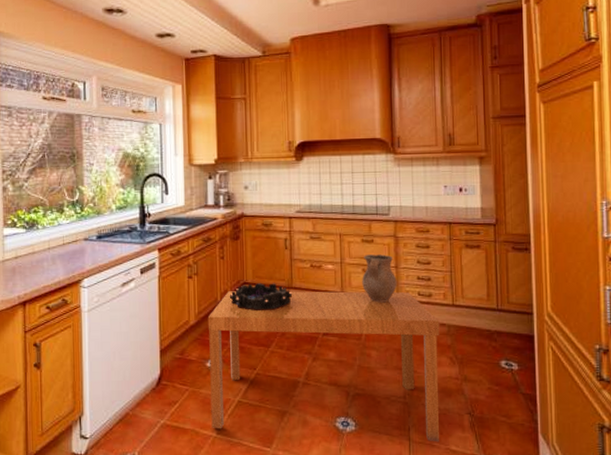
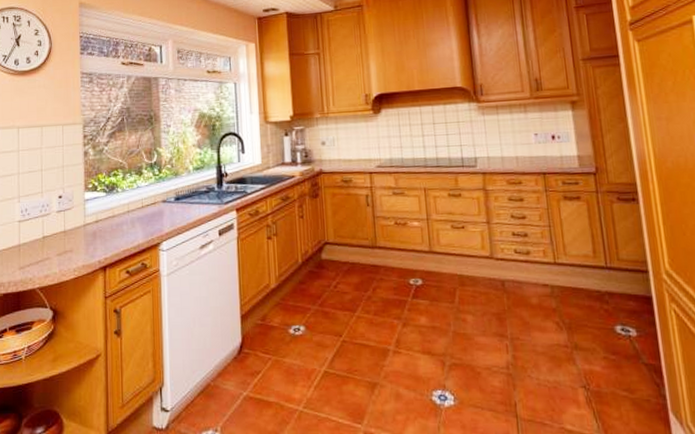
dining table: present [207,291,440,442] -> none [288,250,551,420]
decorative bowl: present [229,283,293,310] -> none [310,242,378,272]
ceramic pitcher: present [362,254,397,303] -> none [451,209,491,262]

